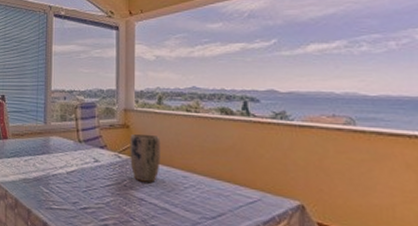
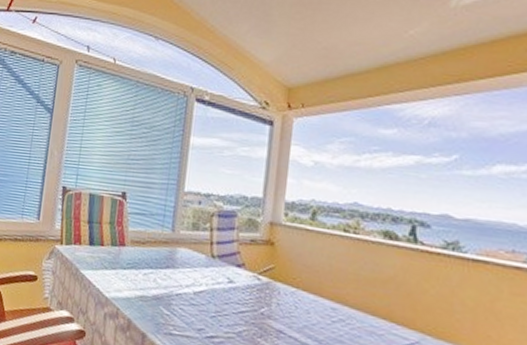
plant pot: present [130,133,161,182] -> none [271,252,310,313]

